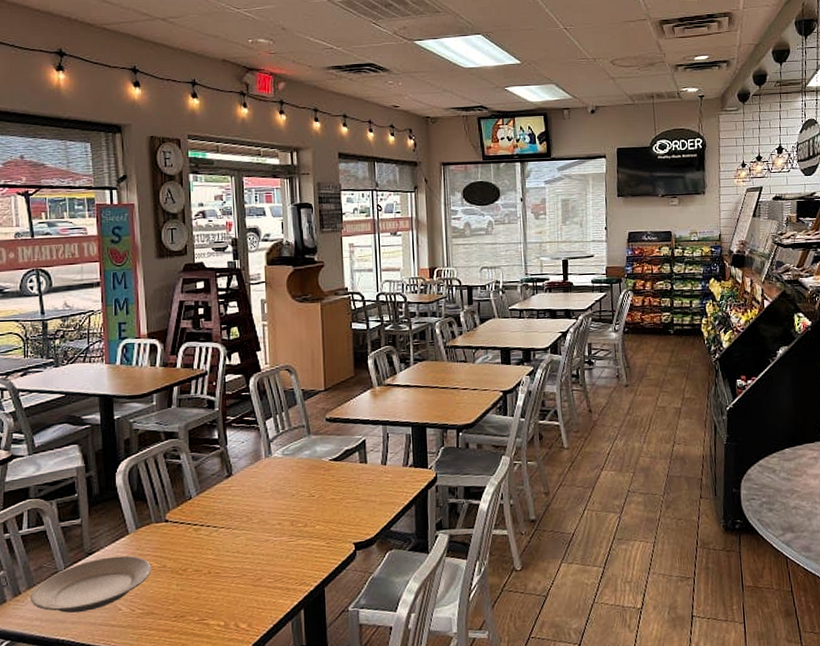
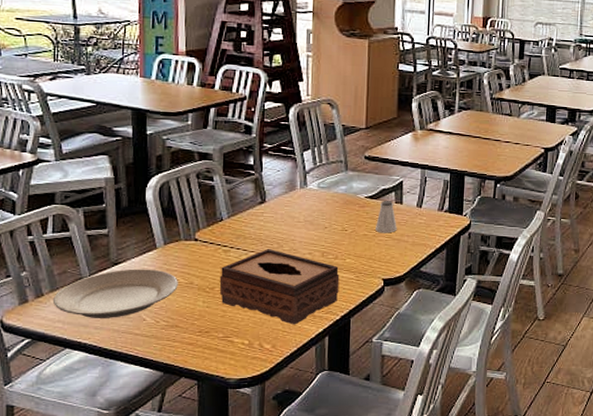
tissue box: none [192,523,311,601] -> present [219,249,340,325]
saltshaker: none [342,460,364,496] -> present [376,200,397,234]

